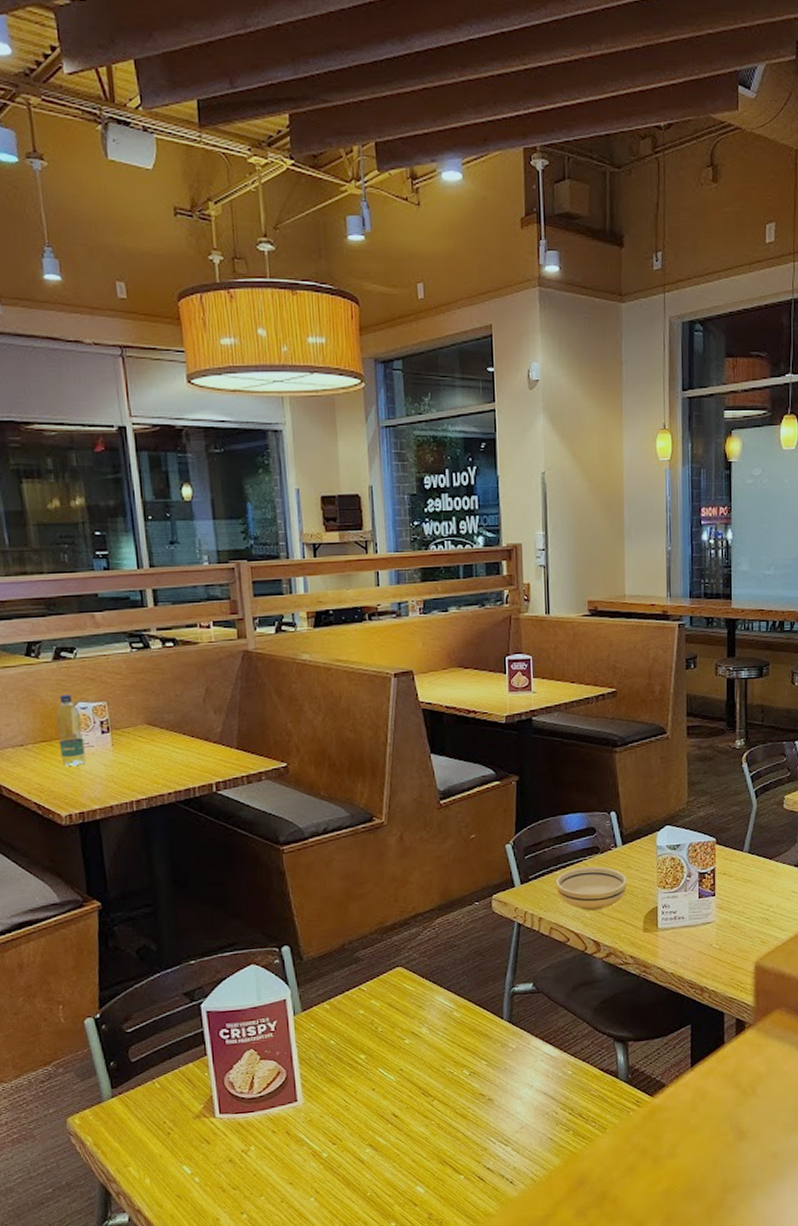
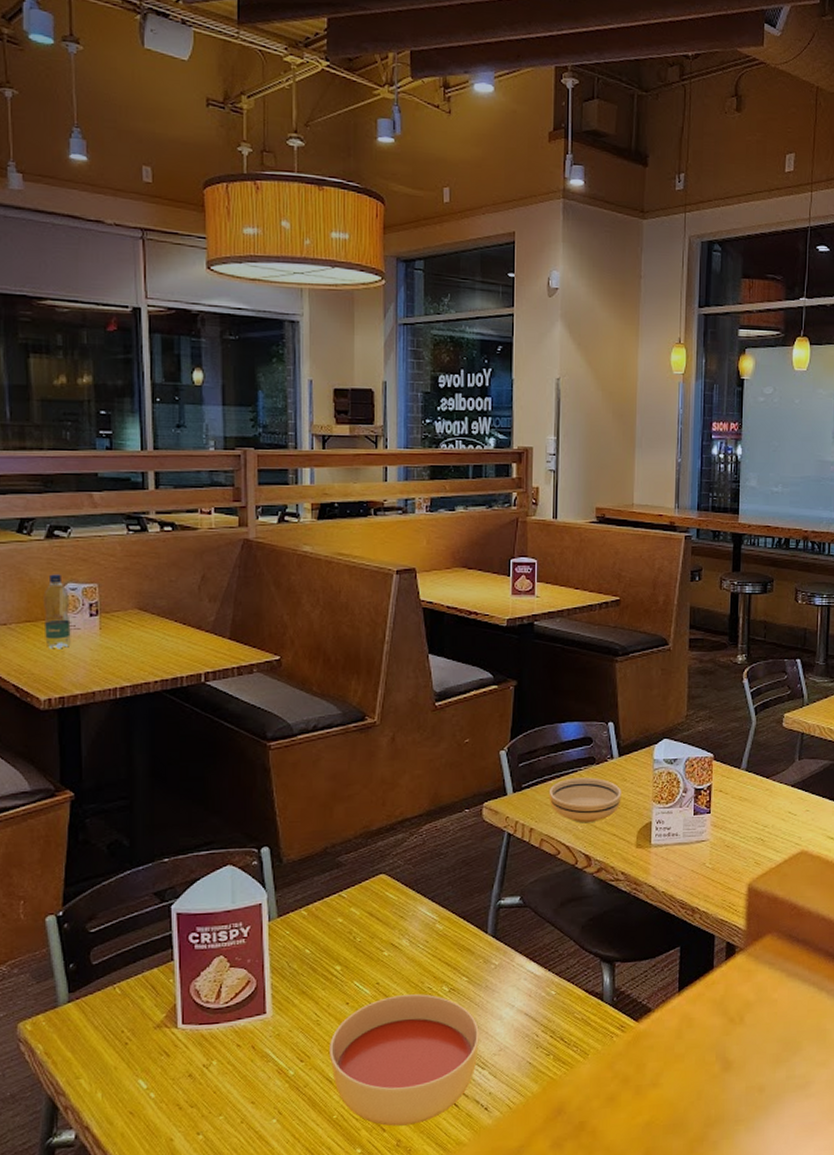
bowl: none [359,1078,502,1201] -> present [330,994,480,1127]

